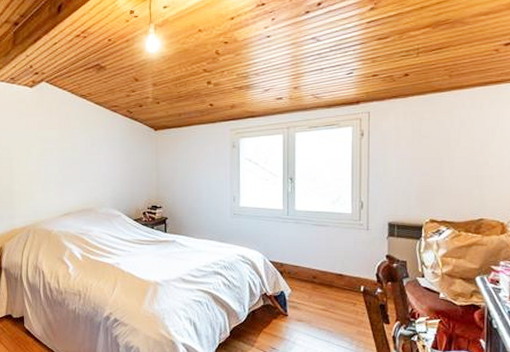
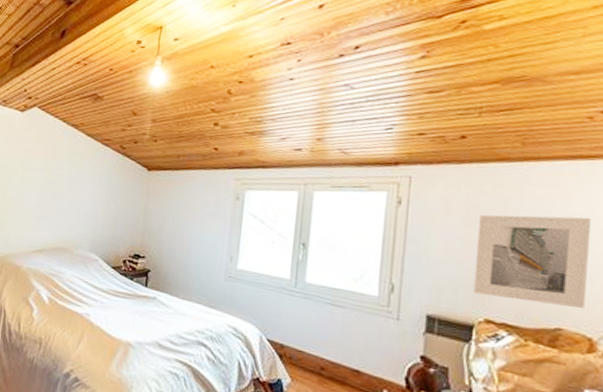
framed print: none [420,130,501,201] -> present [473,214,592,308]

